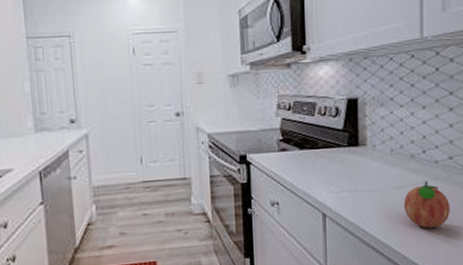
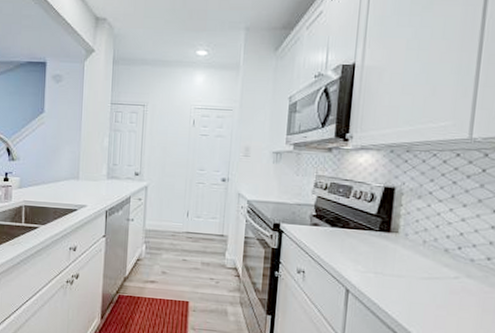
fruit: present [404,181,450,229] -> none [431,276,482,325]

